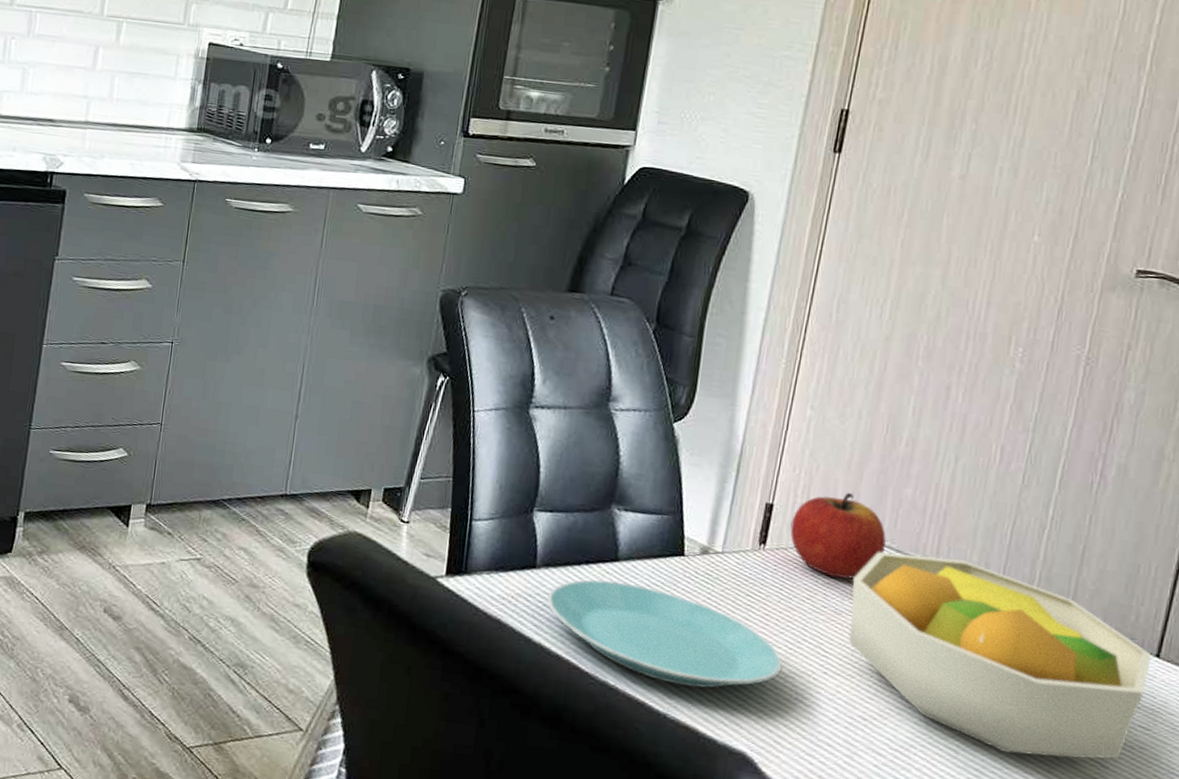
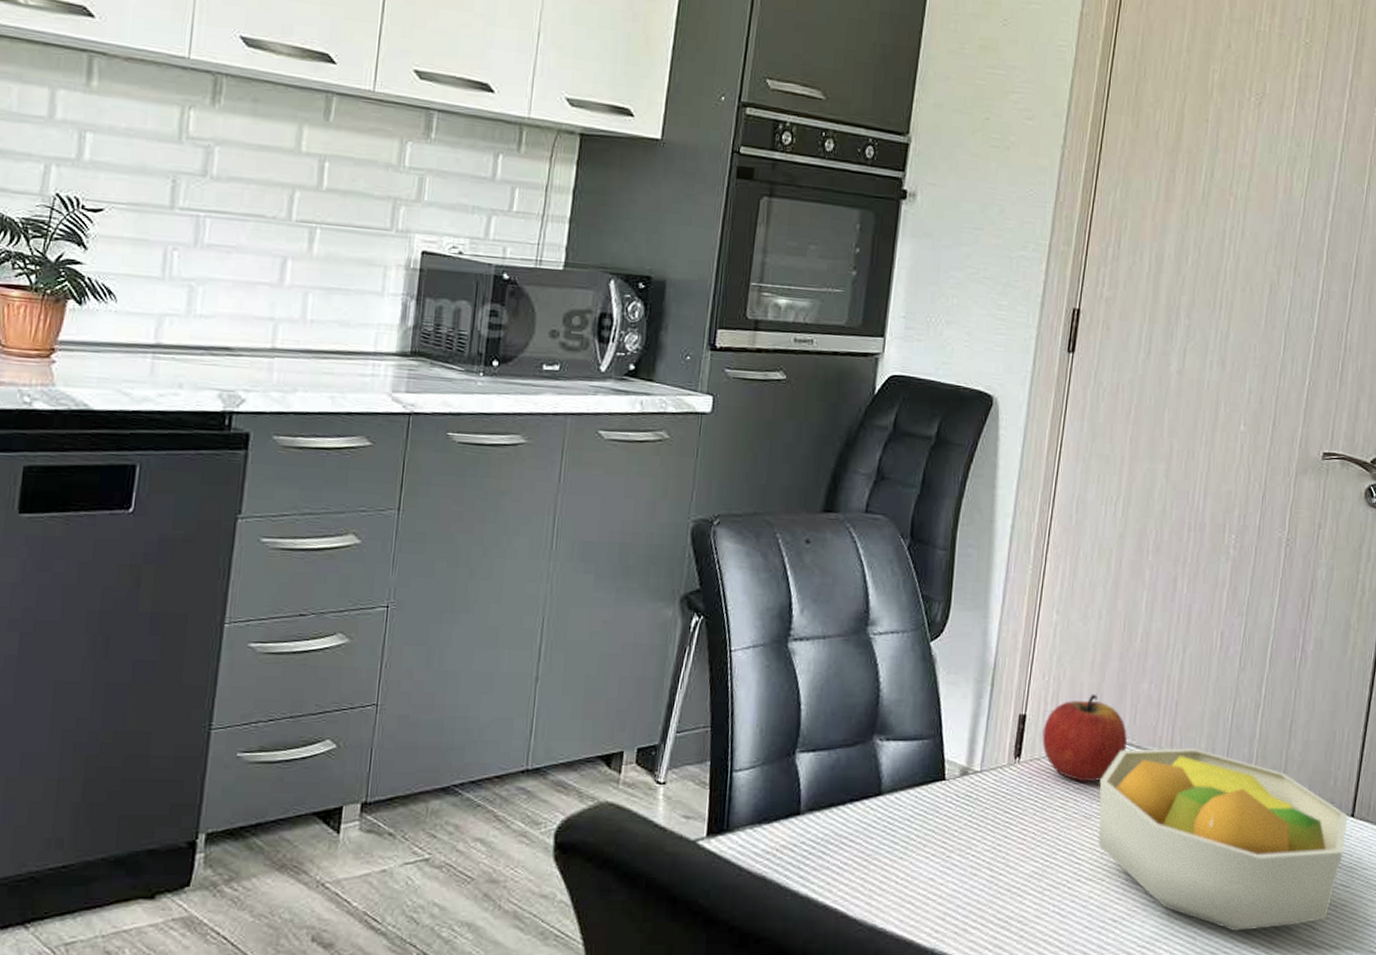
plate: present [547,579,782,689] -> none [812,817,1040,917]

